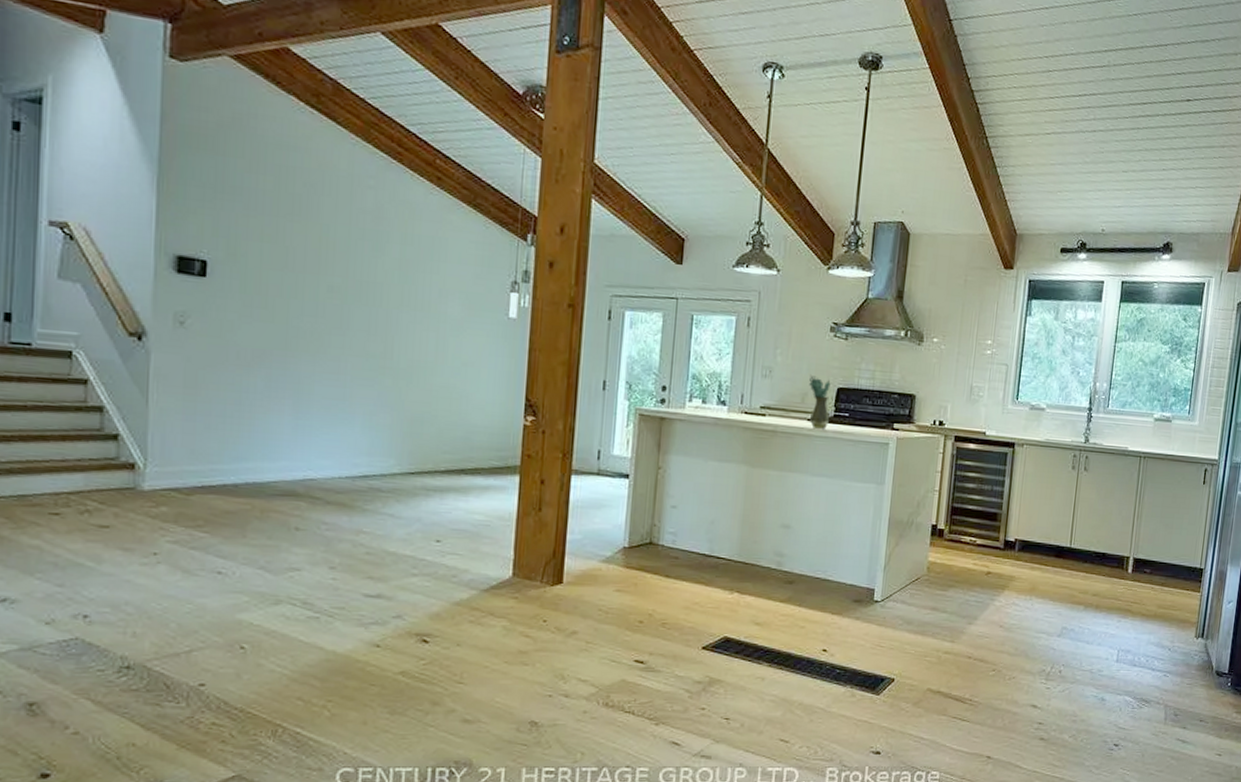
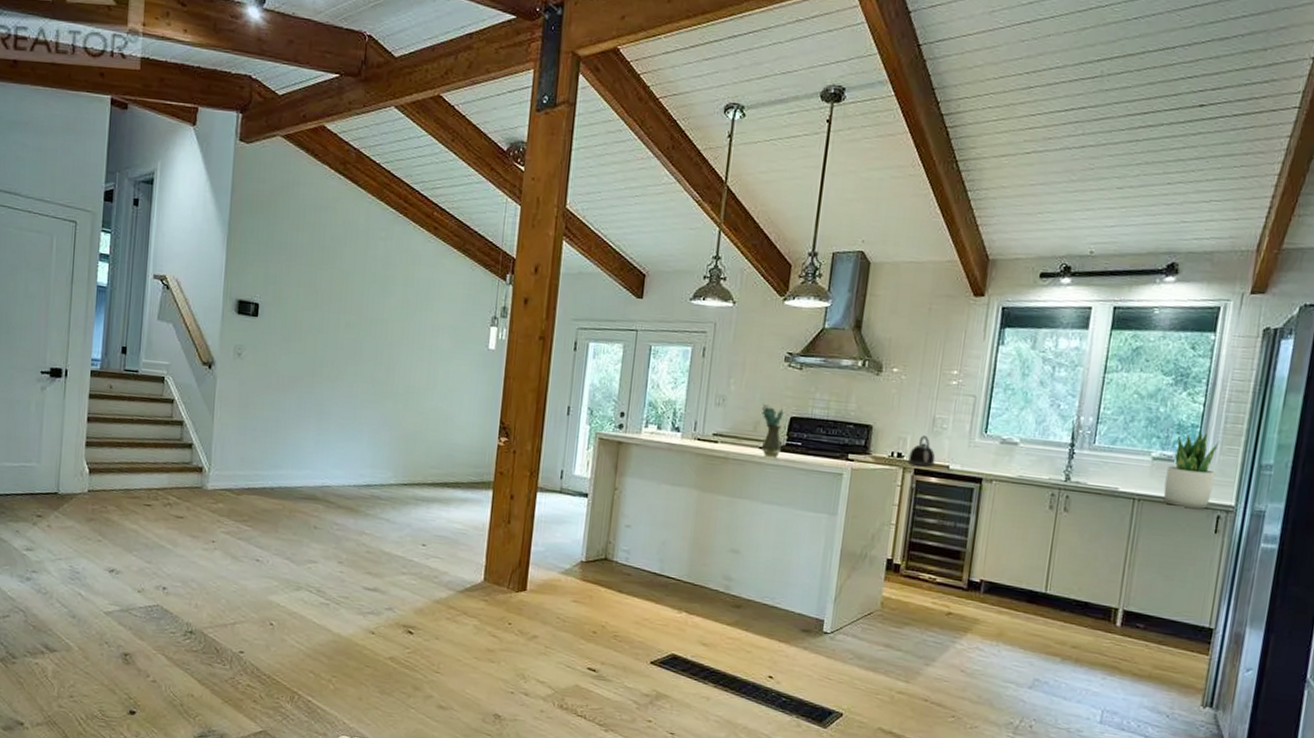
kettle: none [949,403,973,434] -> present [908,435,936,468]
planter: none [1163,395,1206,464] -> present [1163,433,1220,509]

